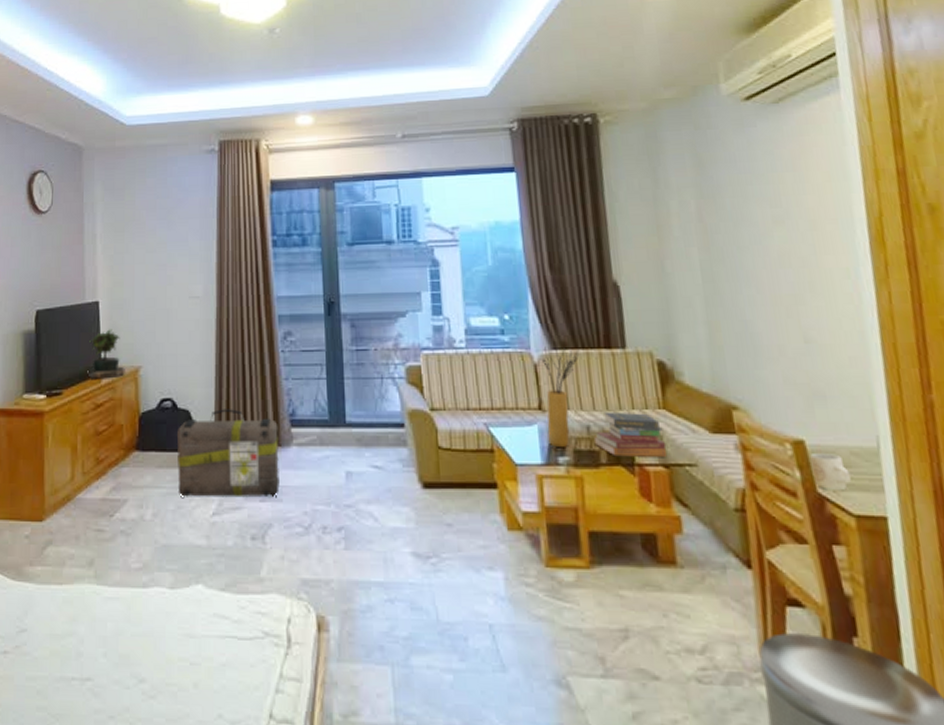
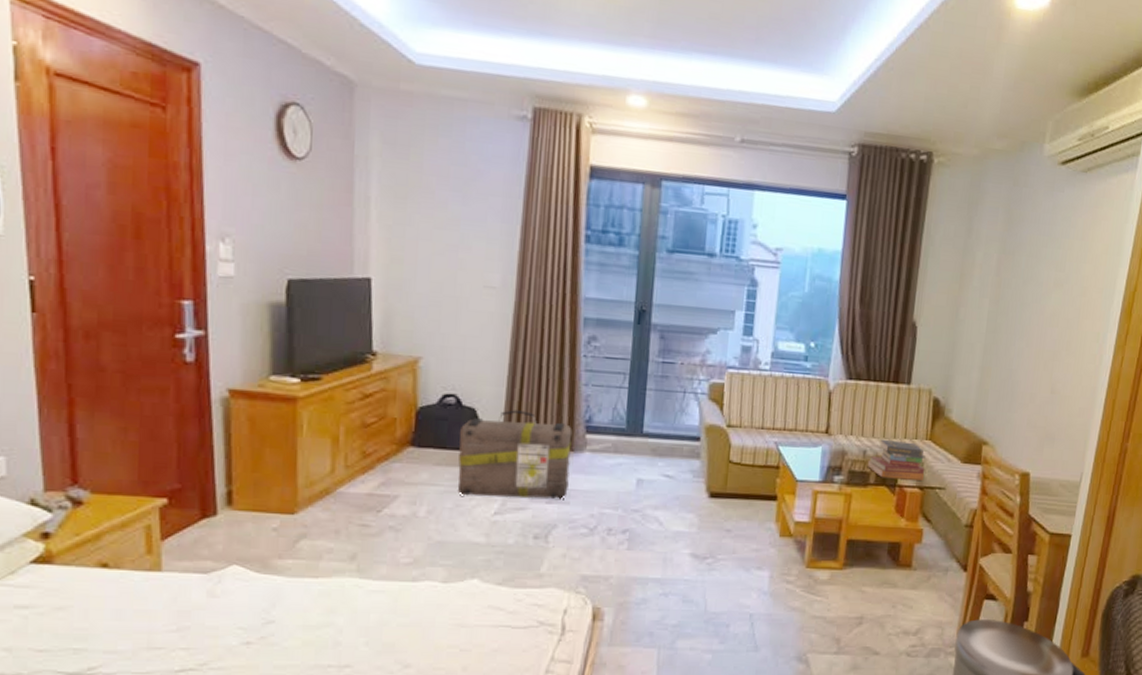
potted plant: present [87,329,125,379] -> none [354,312,402,368]
vase: present [542,342,580,448] -> none [828,372,871,469]
mug: present [809,452,851,491] -> none [1028,483,1055,514]

